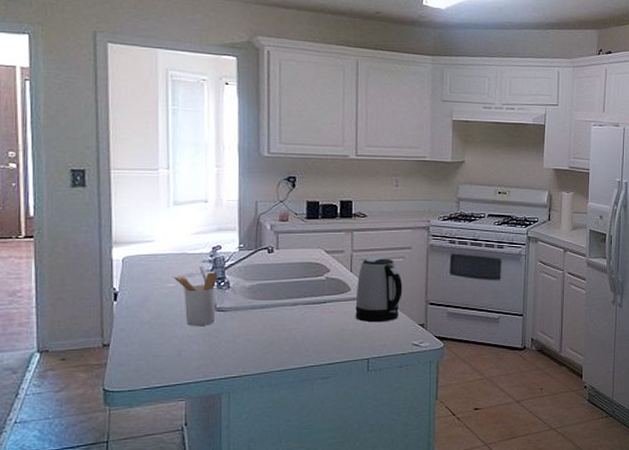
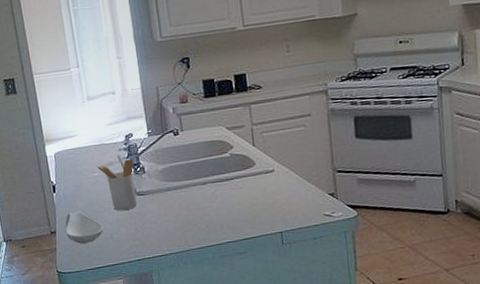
spoon rest: none [122,323,171,360] -> present [65,210,104,244]
kettle: present [355,257,403,323] -> none [260,127,308,196]

